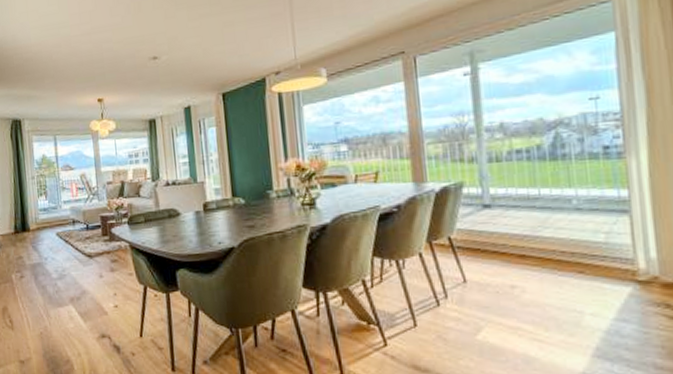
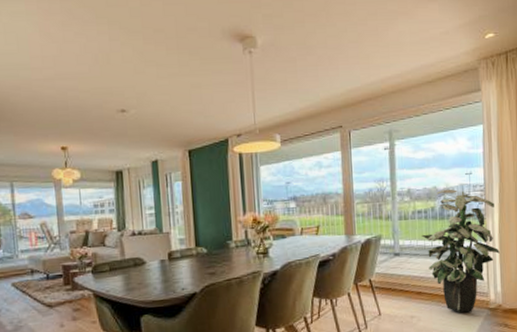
indoor plant: none [522,119,652,285] -> present [421,189,500,313]

